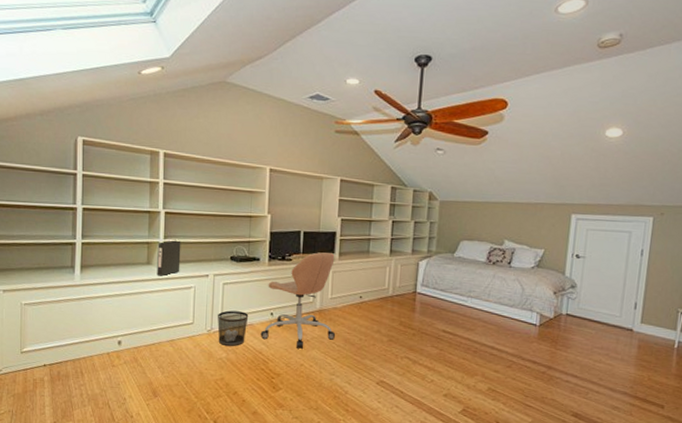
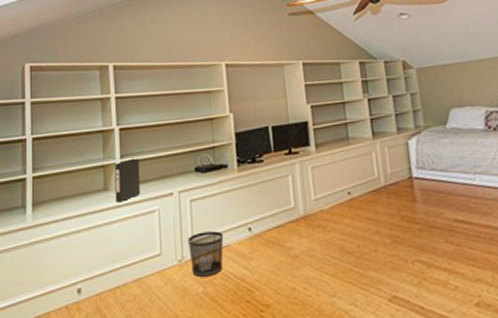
office chair: present [260,252,336,349] -> none [239,146,329,268]

